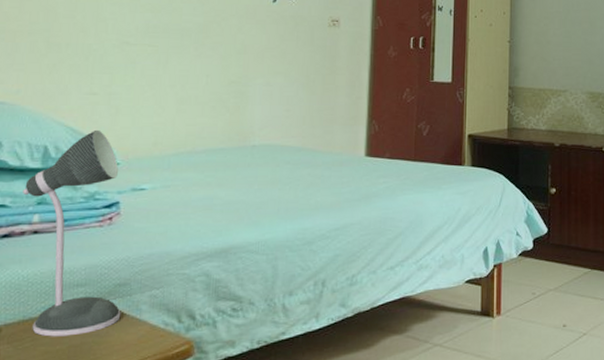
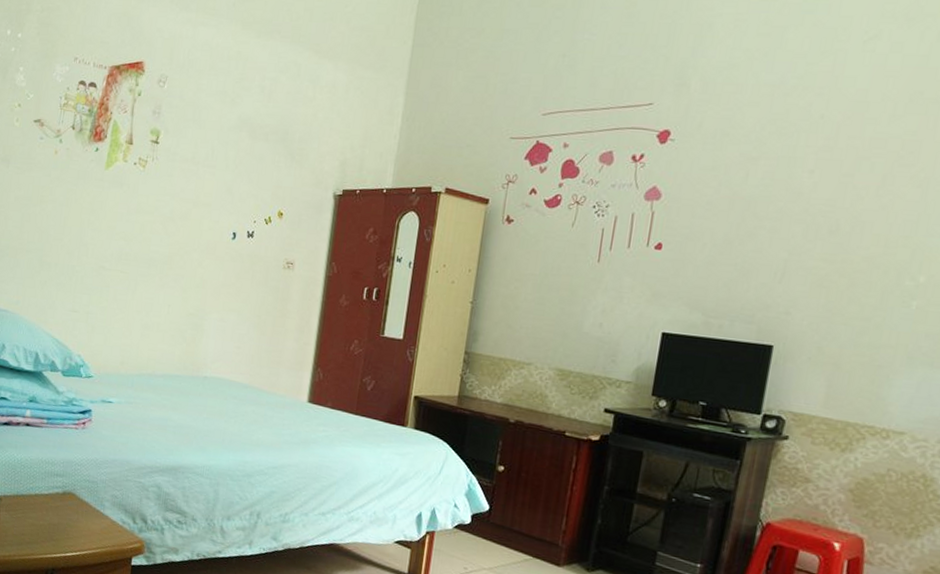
desk lamp: present [23,129,121,337] -> none [19,343,92,516]

